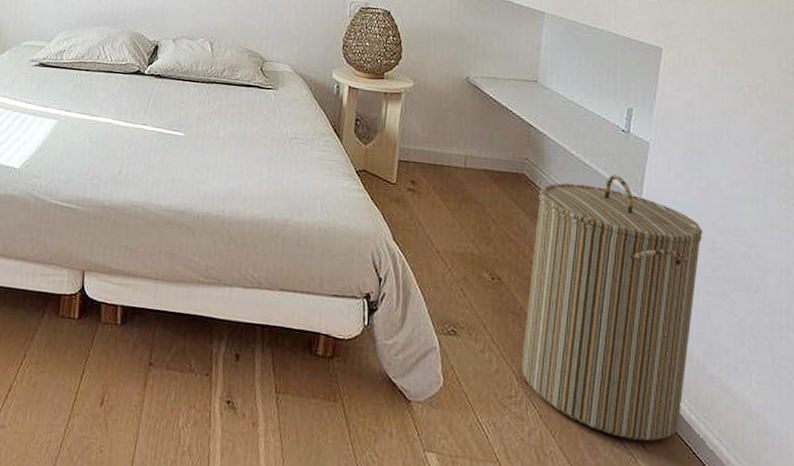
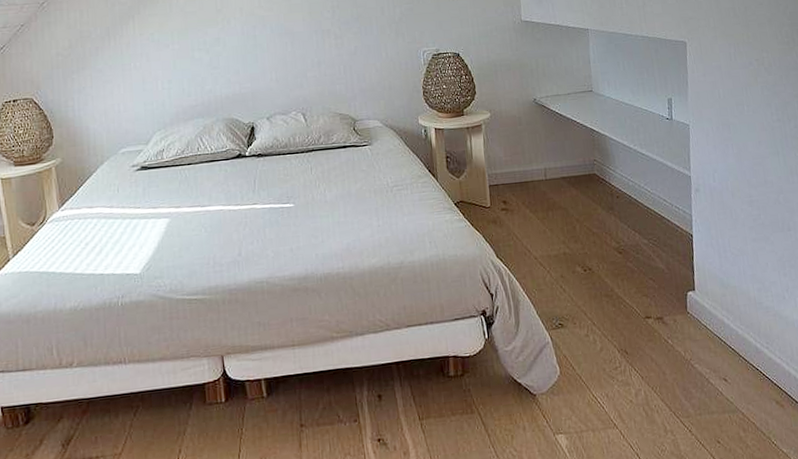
laundry hamper: present [521,175,703,441] -> none [609,158,749,378]

